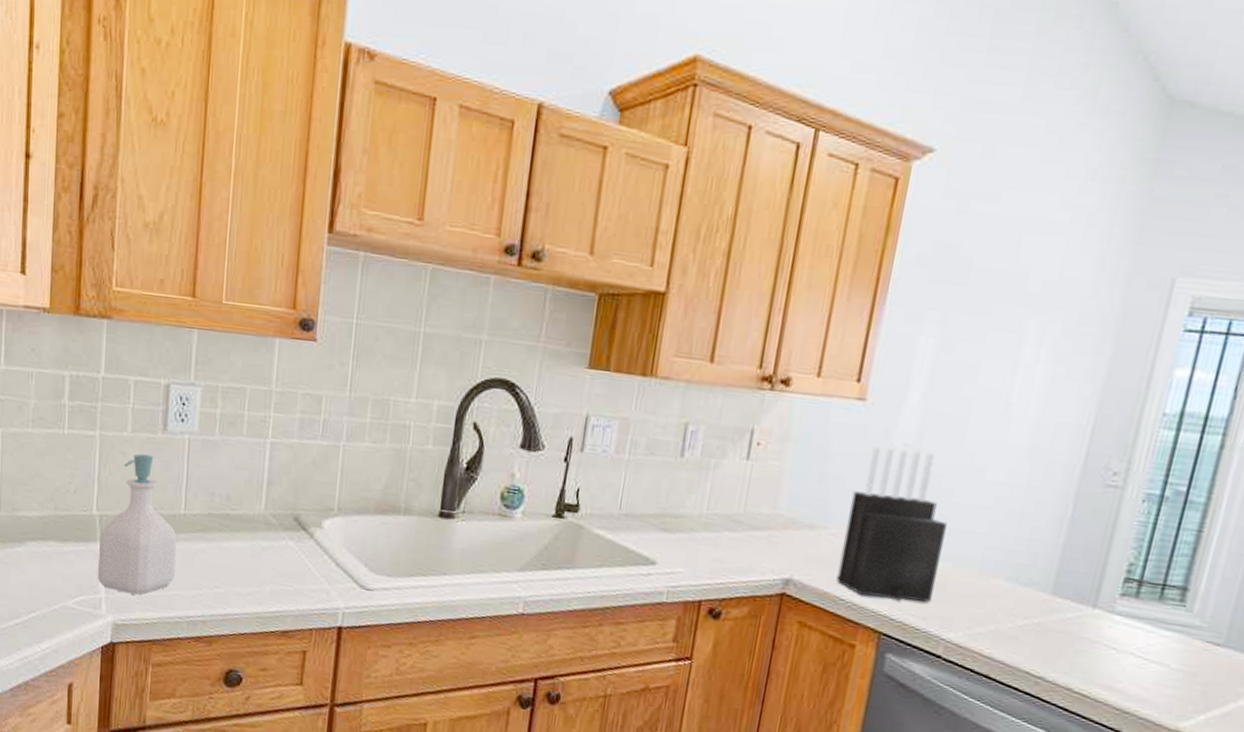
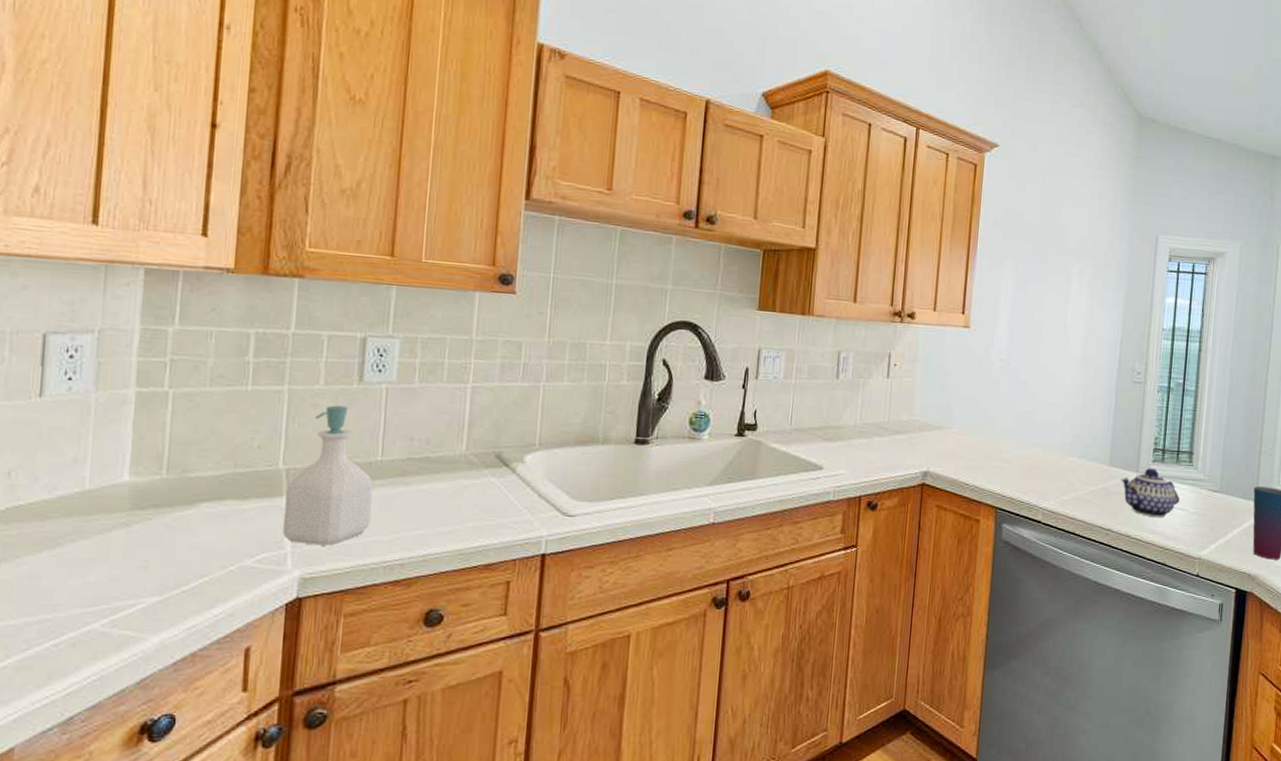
knife block: present [836,446,947,602] -> none [961,362,1034,481]
teapot: none [1066,603,1157,671] -> present [1120,468,1180,518]

